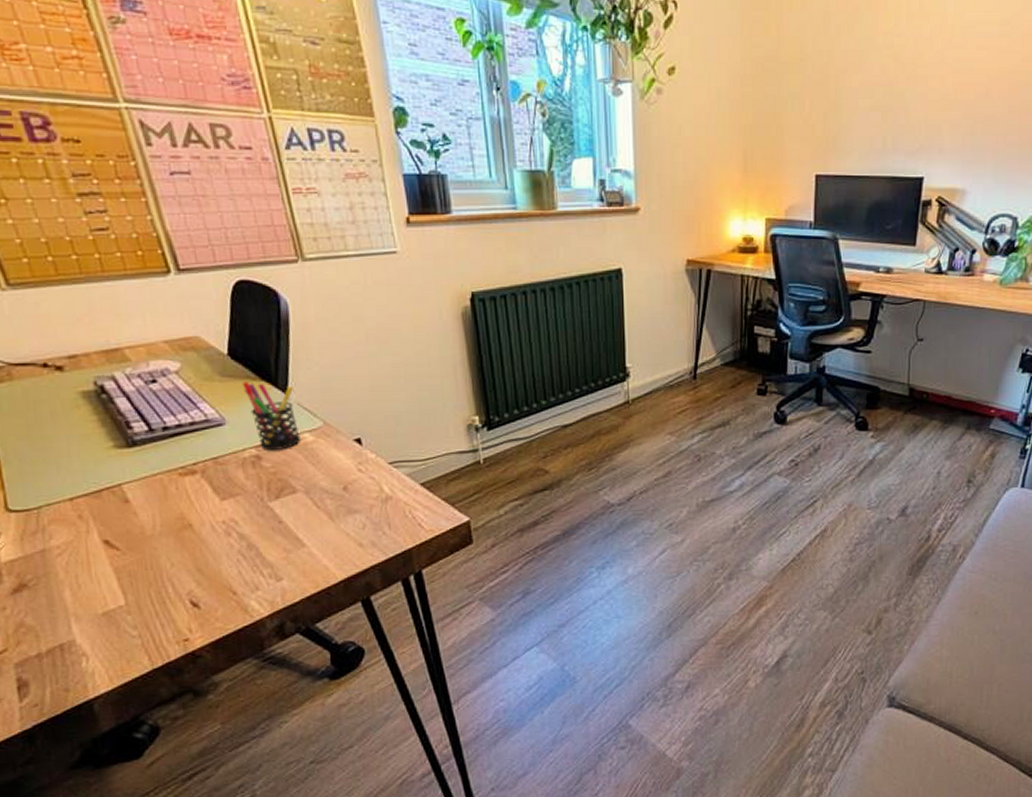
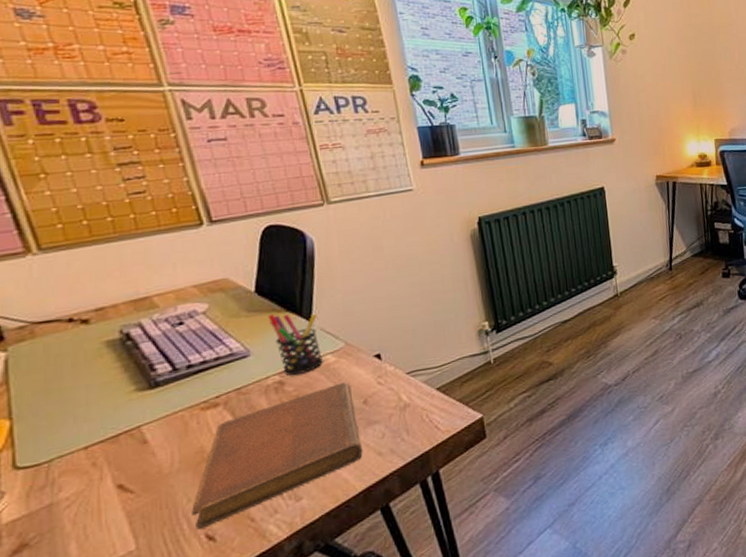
notebook: none [175,464,343,595] -> present [192,382,363,530]

